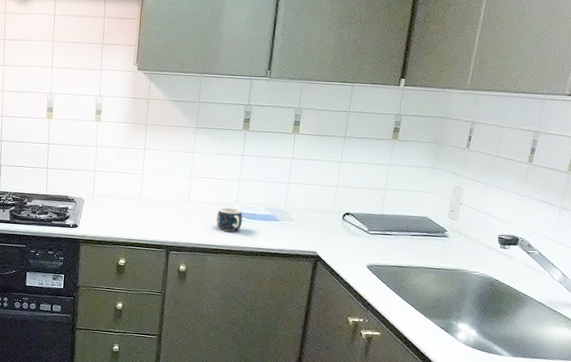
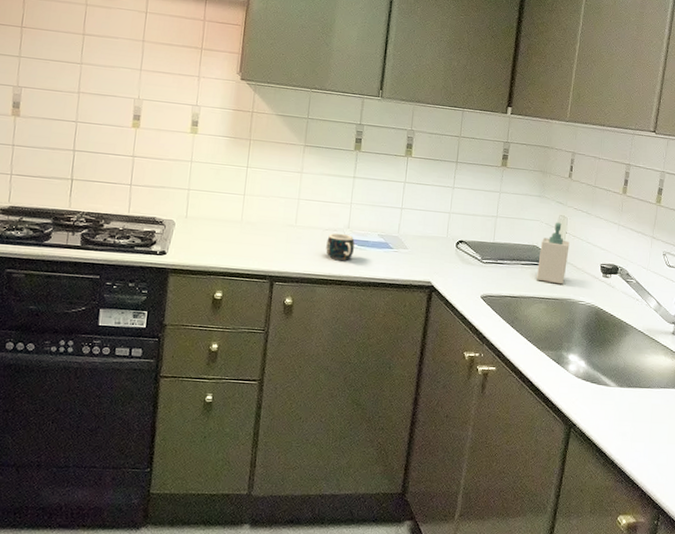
soap bottle: none [426,193,465,255] -> present [537,222,570,285]

